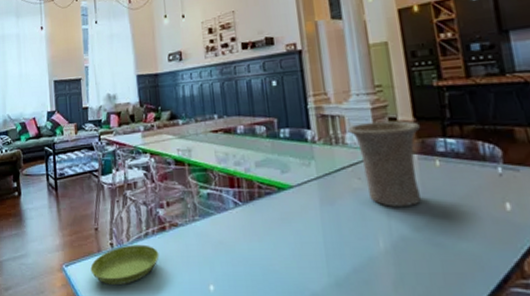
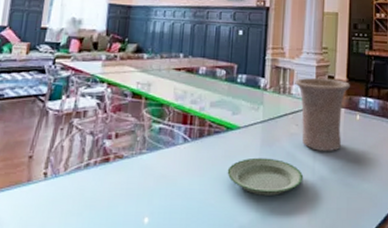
saucer: present [90,244,159,286] -> none [14,175,98,218]
plate: none [287,218,379,260] -> present [227,157,304,196]

